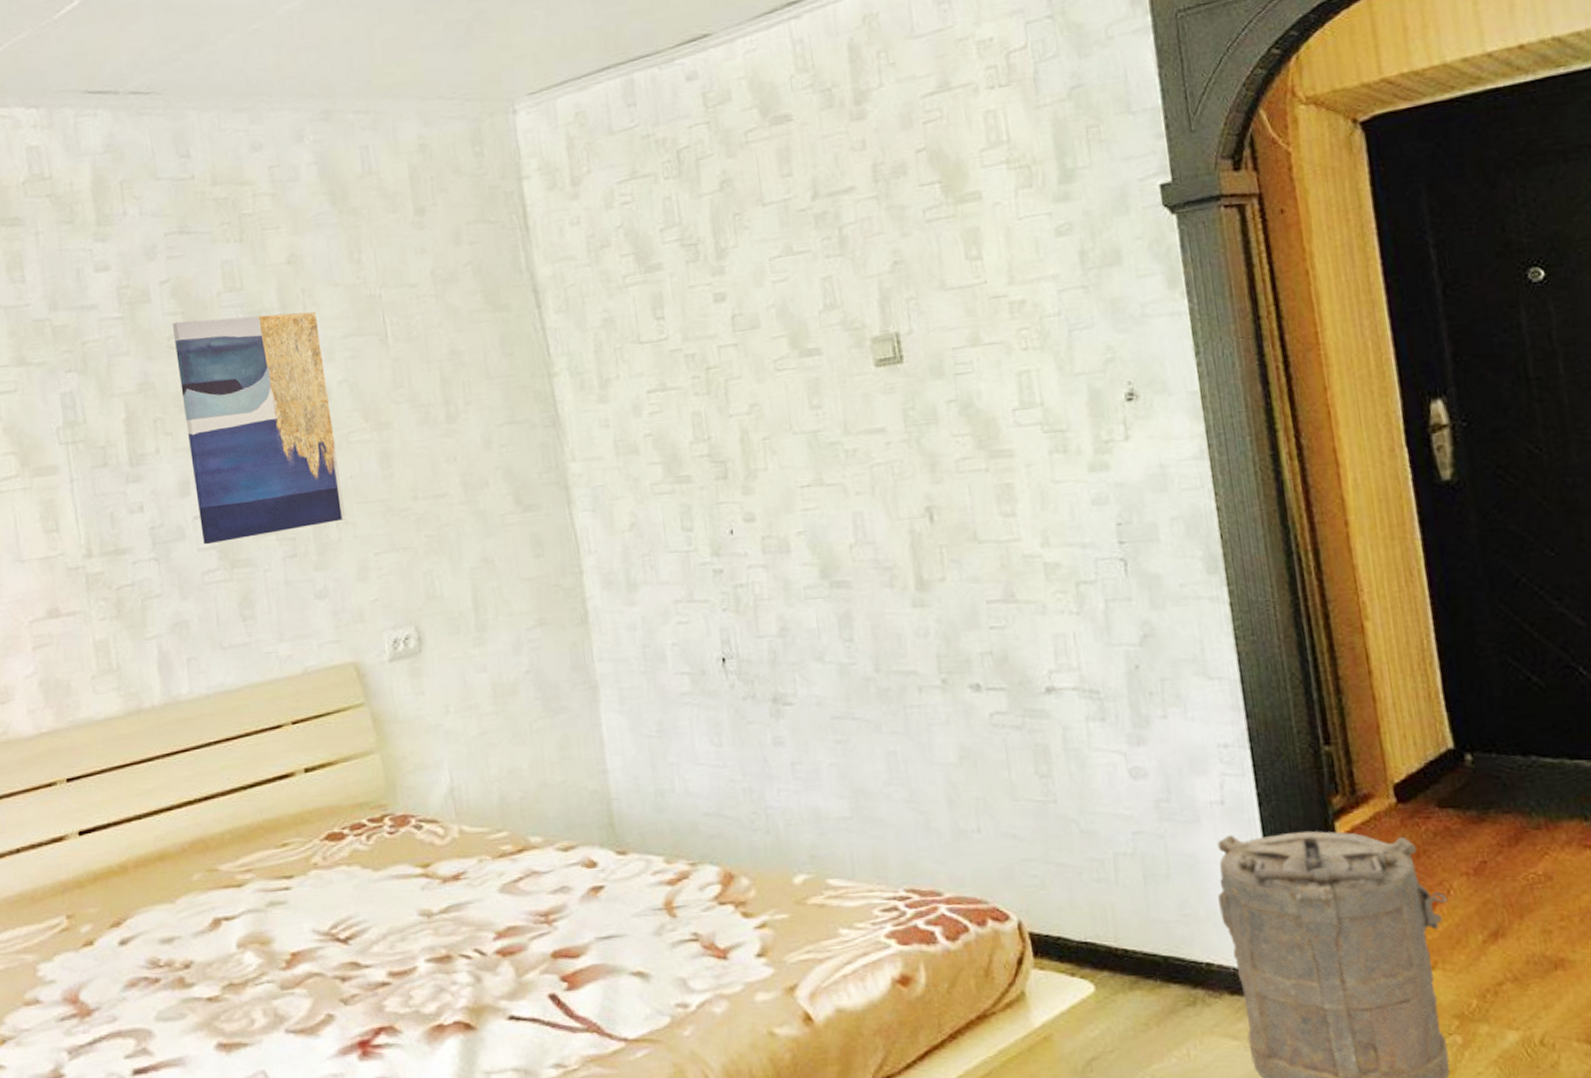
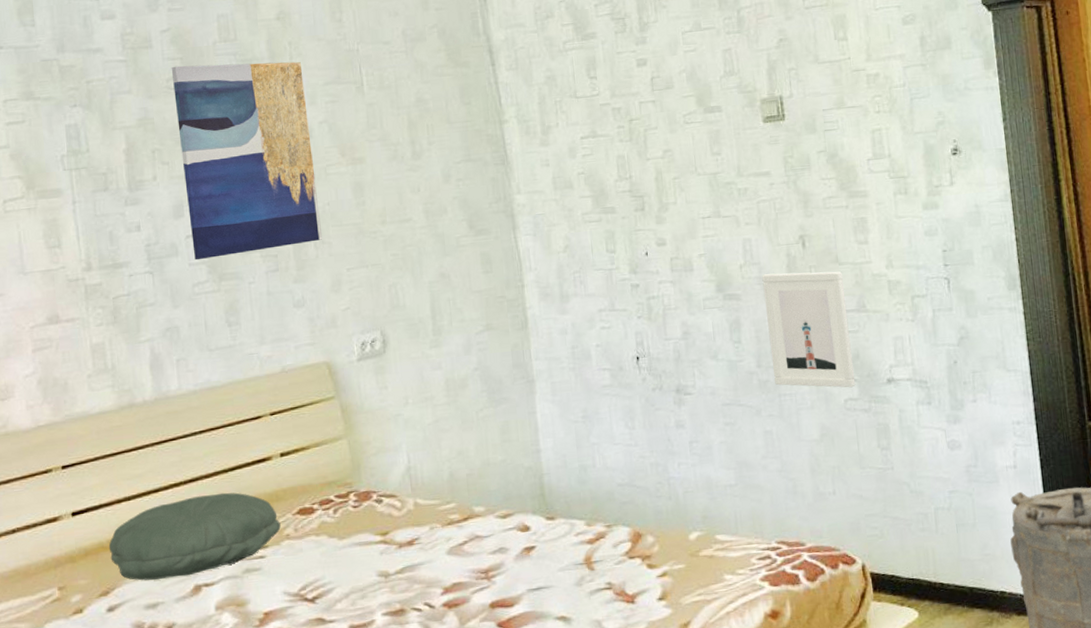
pillow: none [119,812,307,911] -> present [108,492,281,581]
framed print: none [878,551,1004,699] -> present [762,271,856,388]

